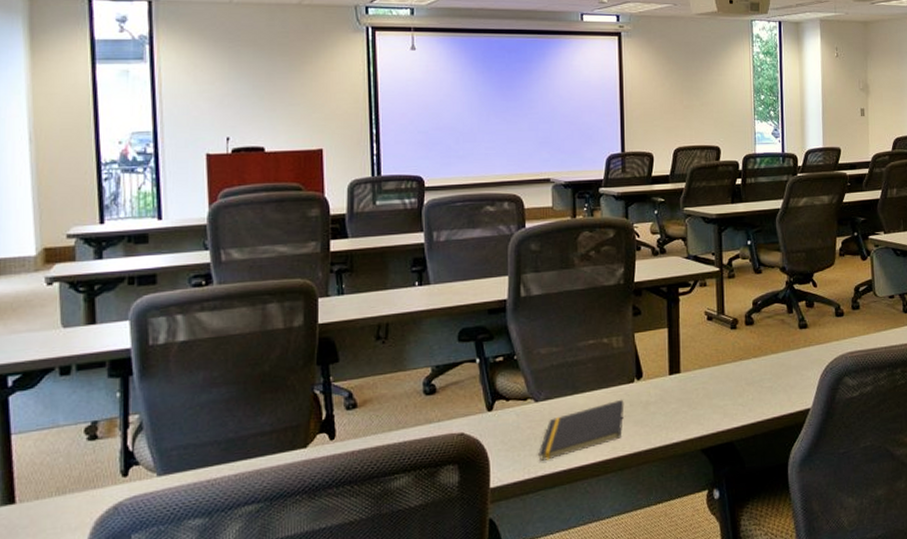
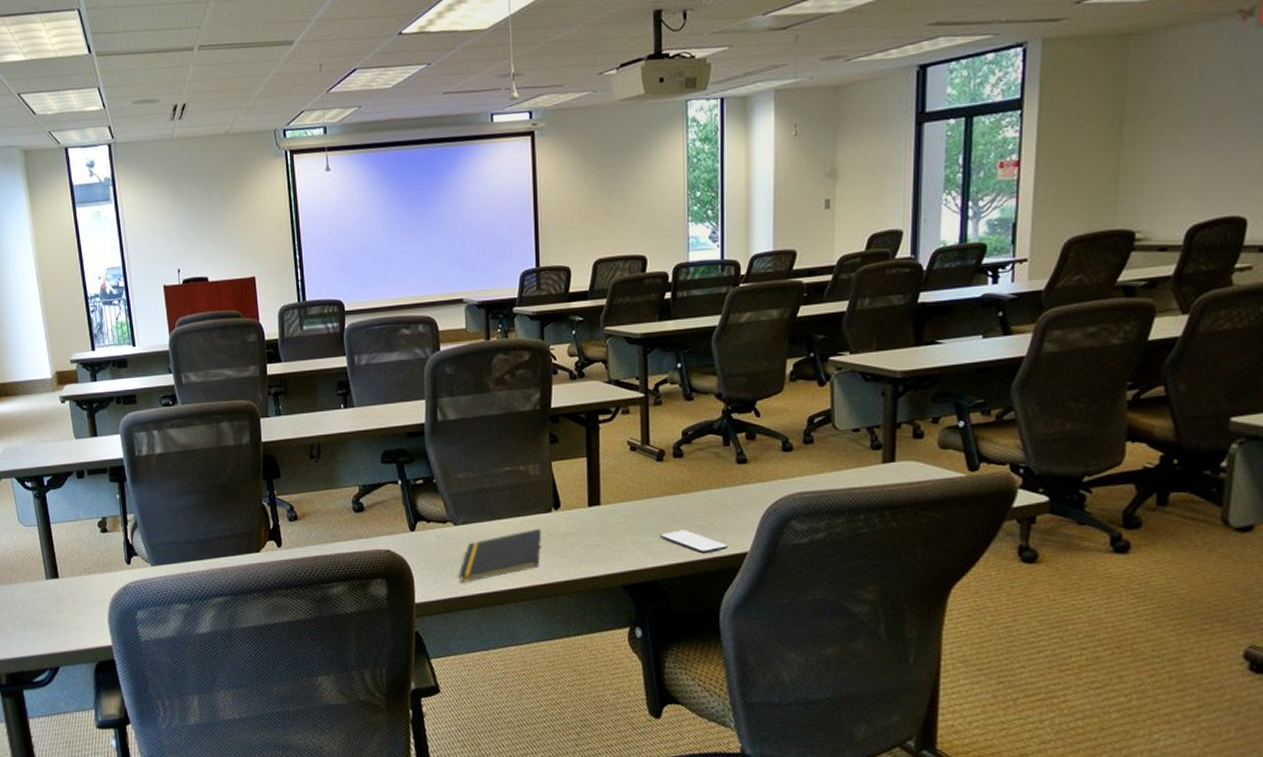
smartphone: none [734,391,794,413] -> present [660,530,729,554]

